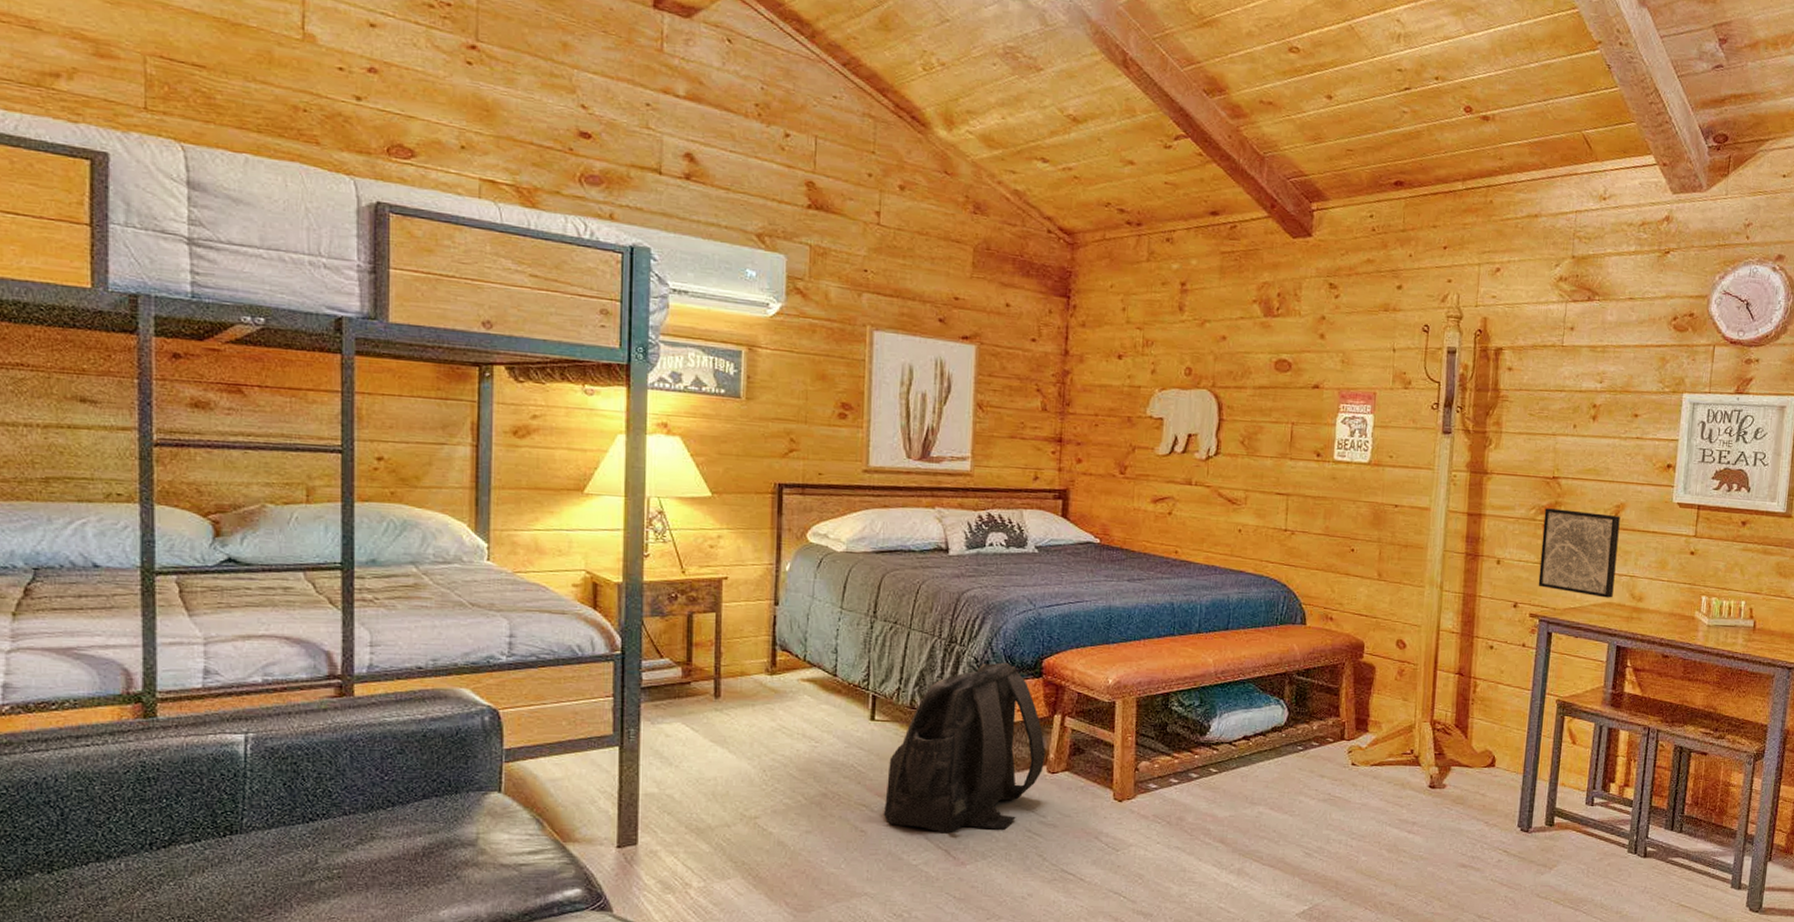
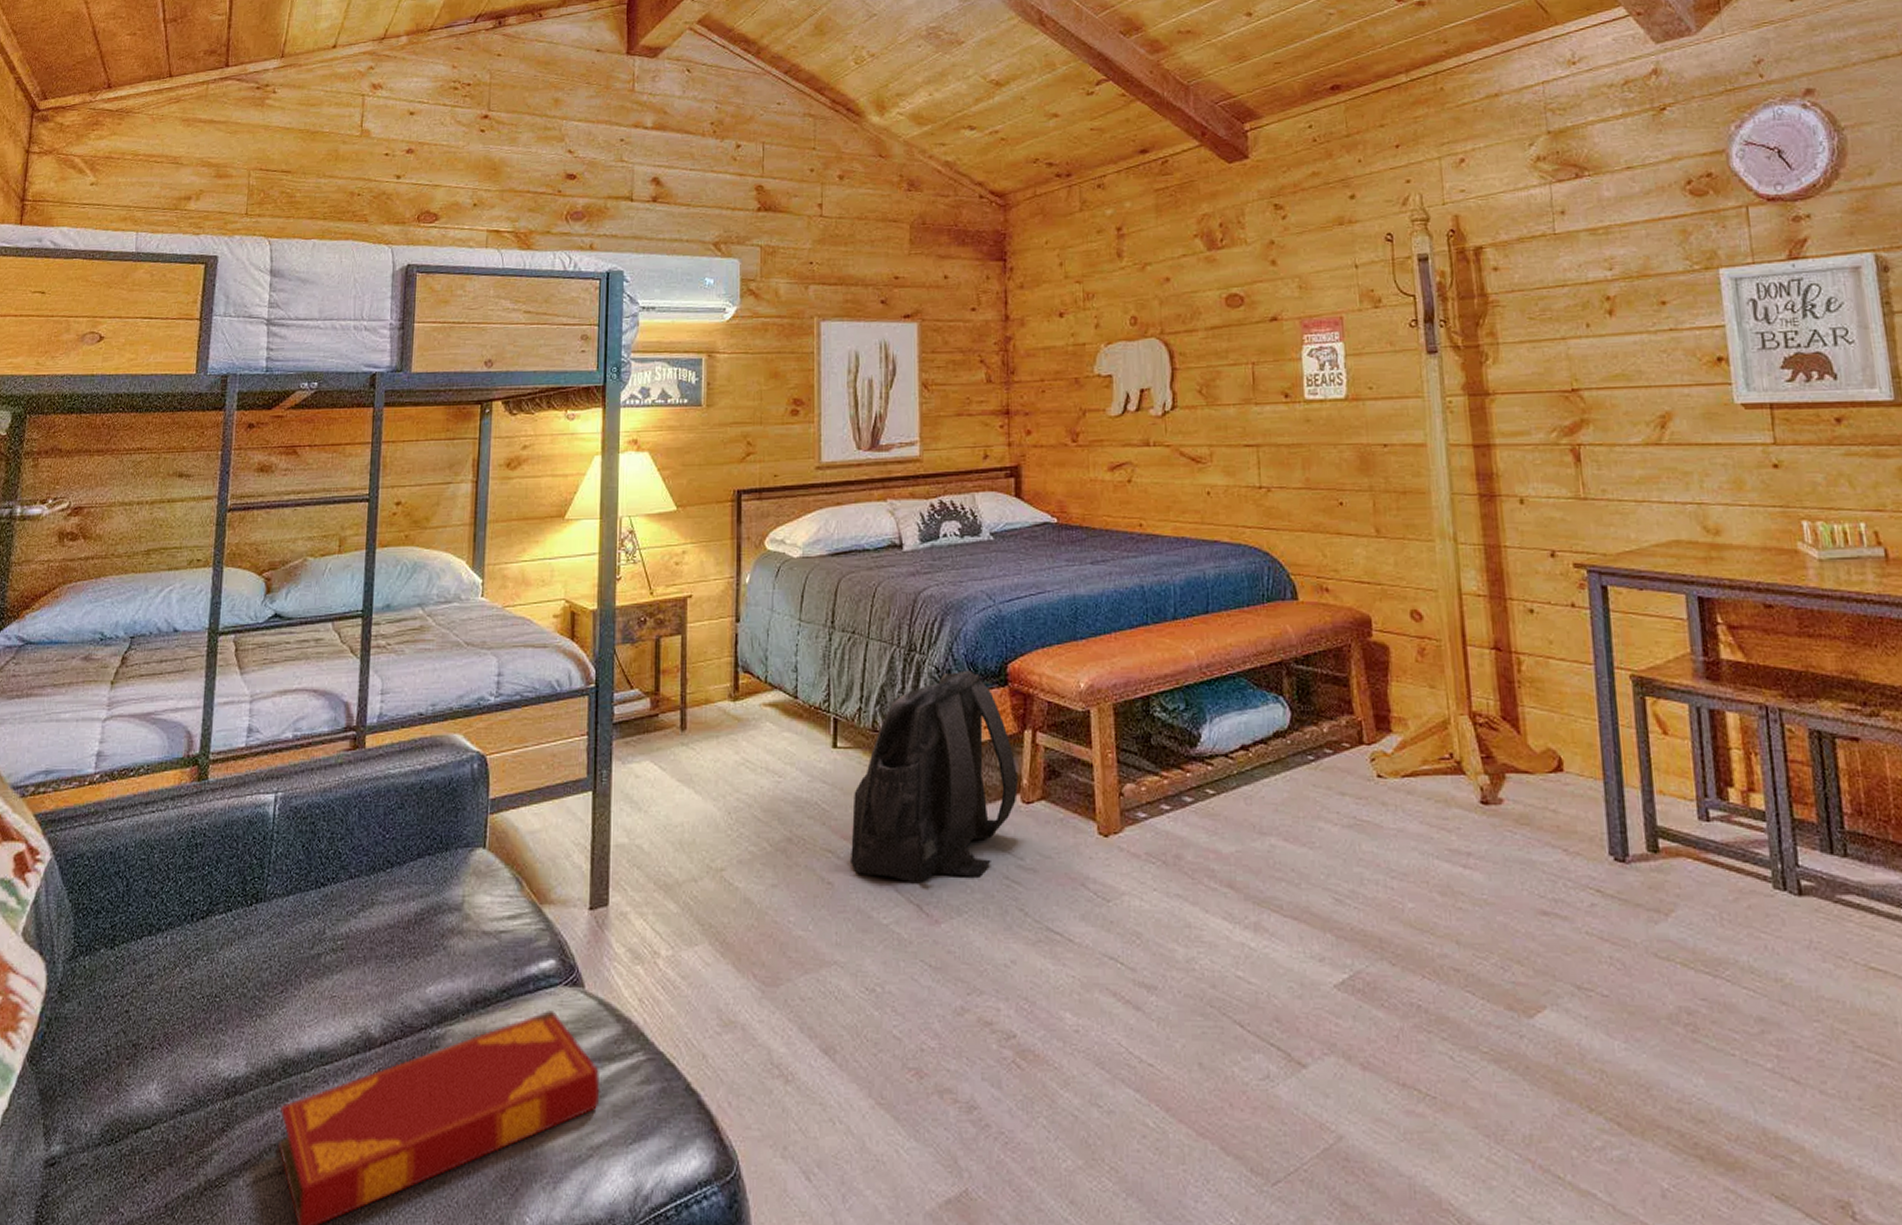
wall art: present [1538,508,1620,598] -> none [1568,427,1679,535]

